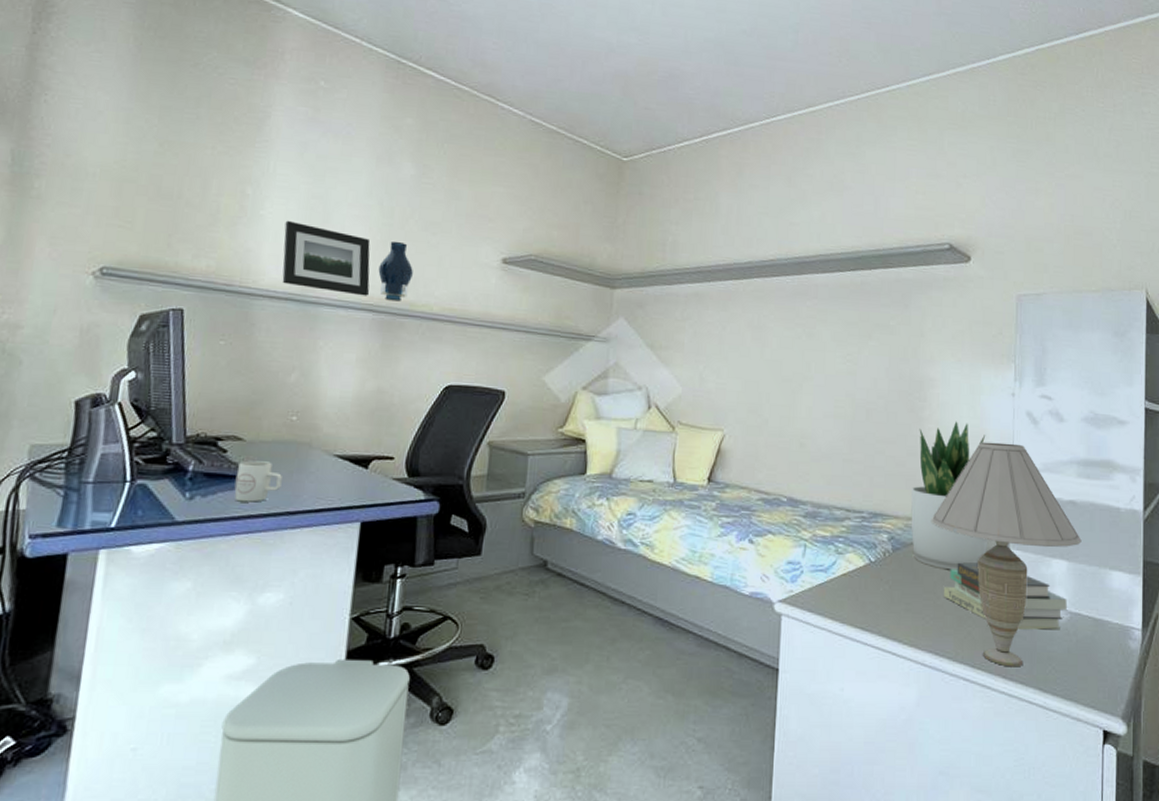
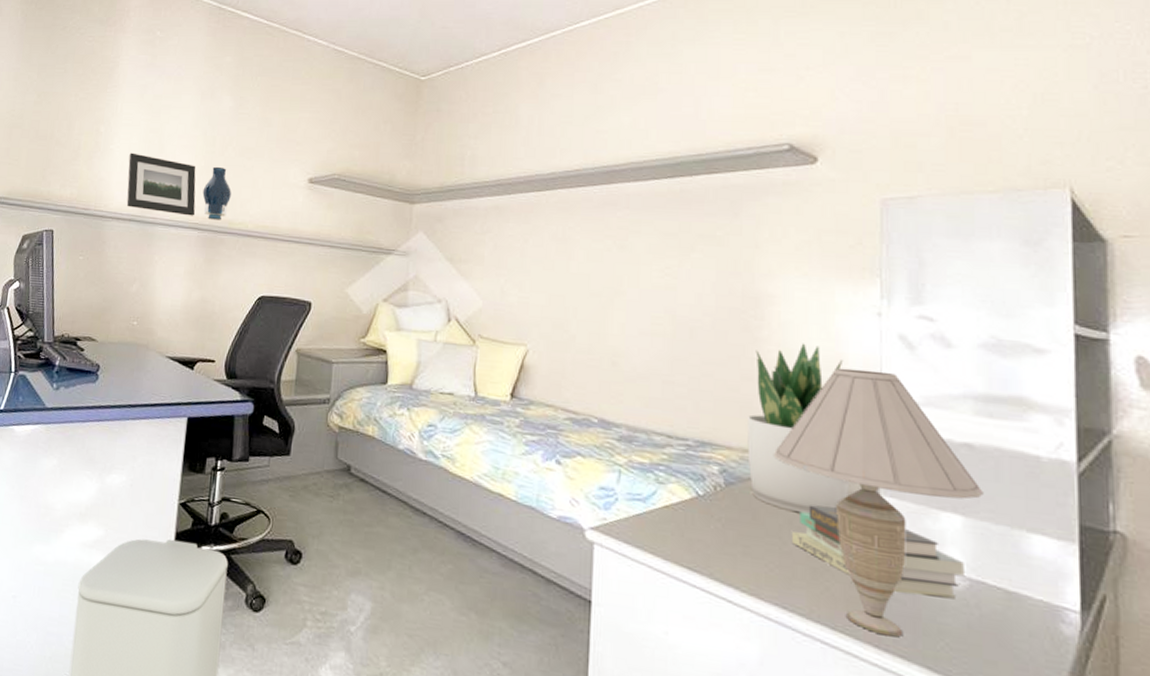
mug: present [234,461,282,502] -> none [89,359,126,395]

